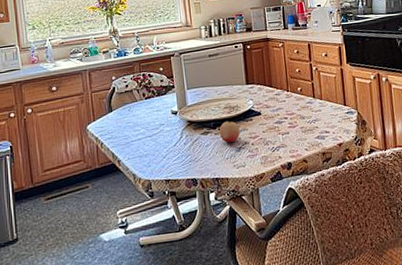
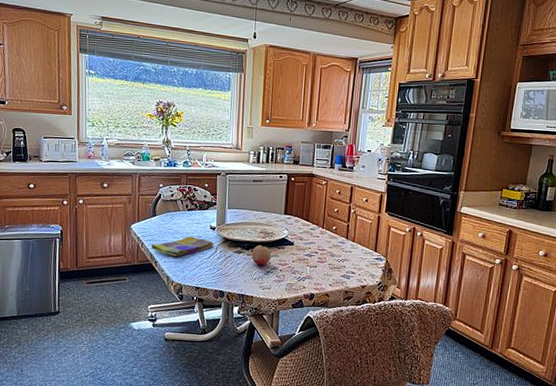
dish towel: none [112,126,179,152] -> present [151,236,215,257]

